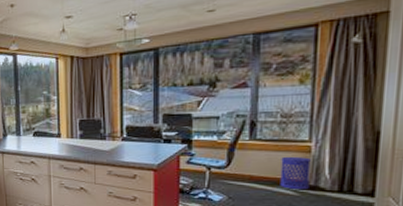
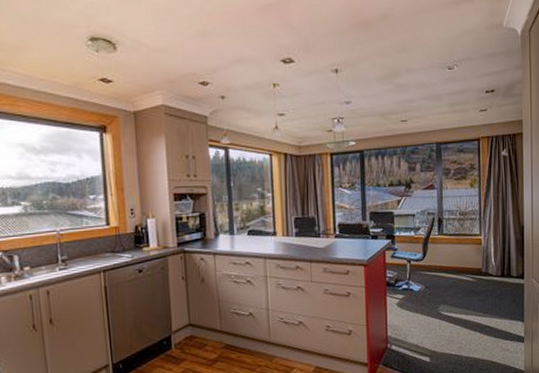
waste bin: present [280,156,311,190] -> none [462,248,482,277]

